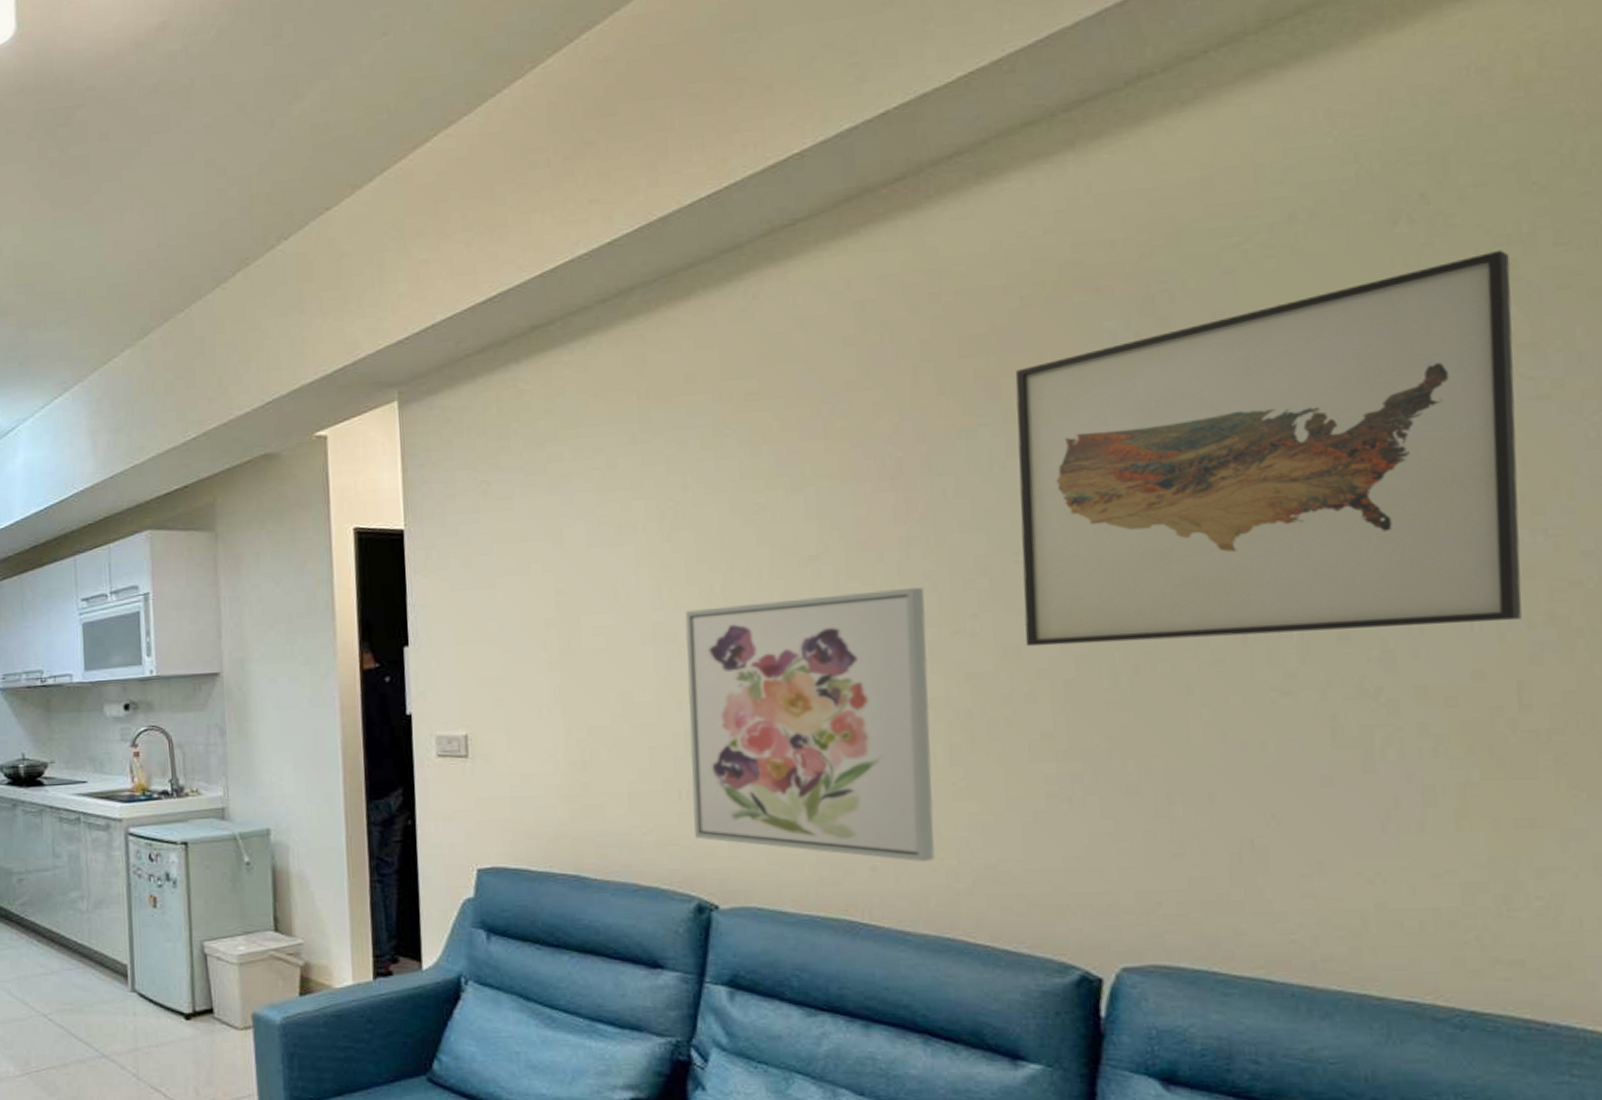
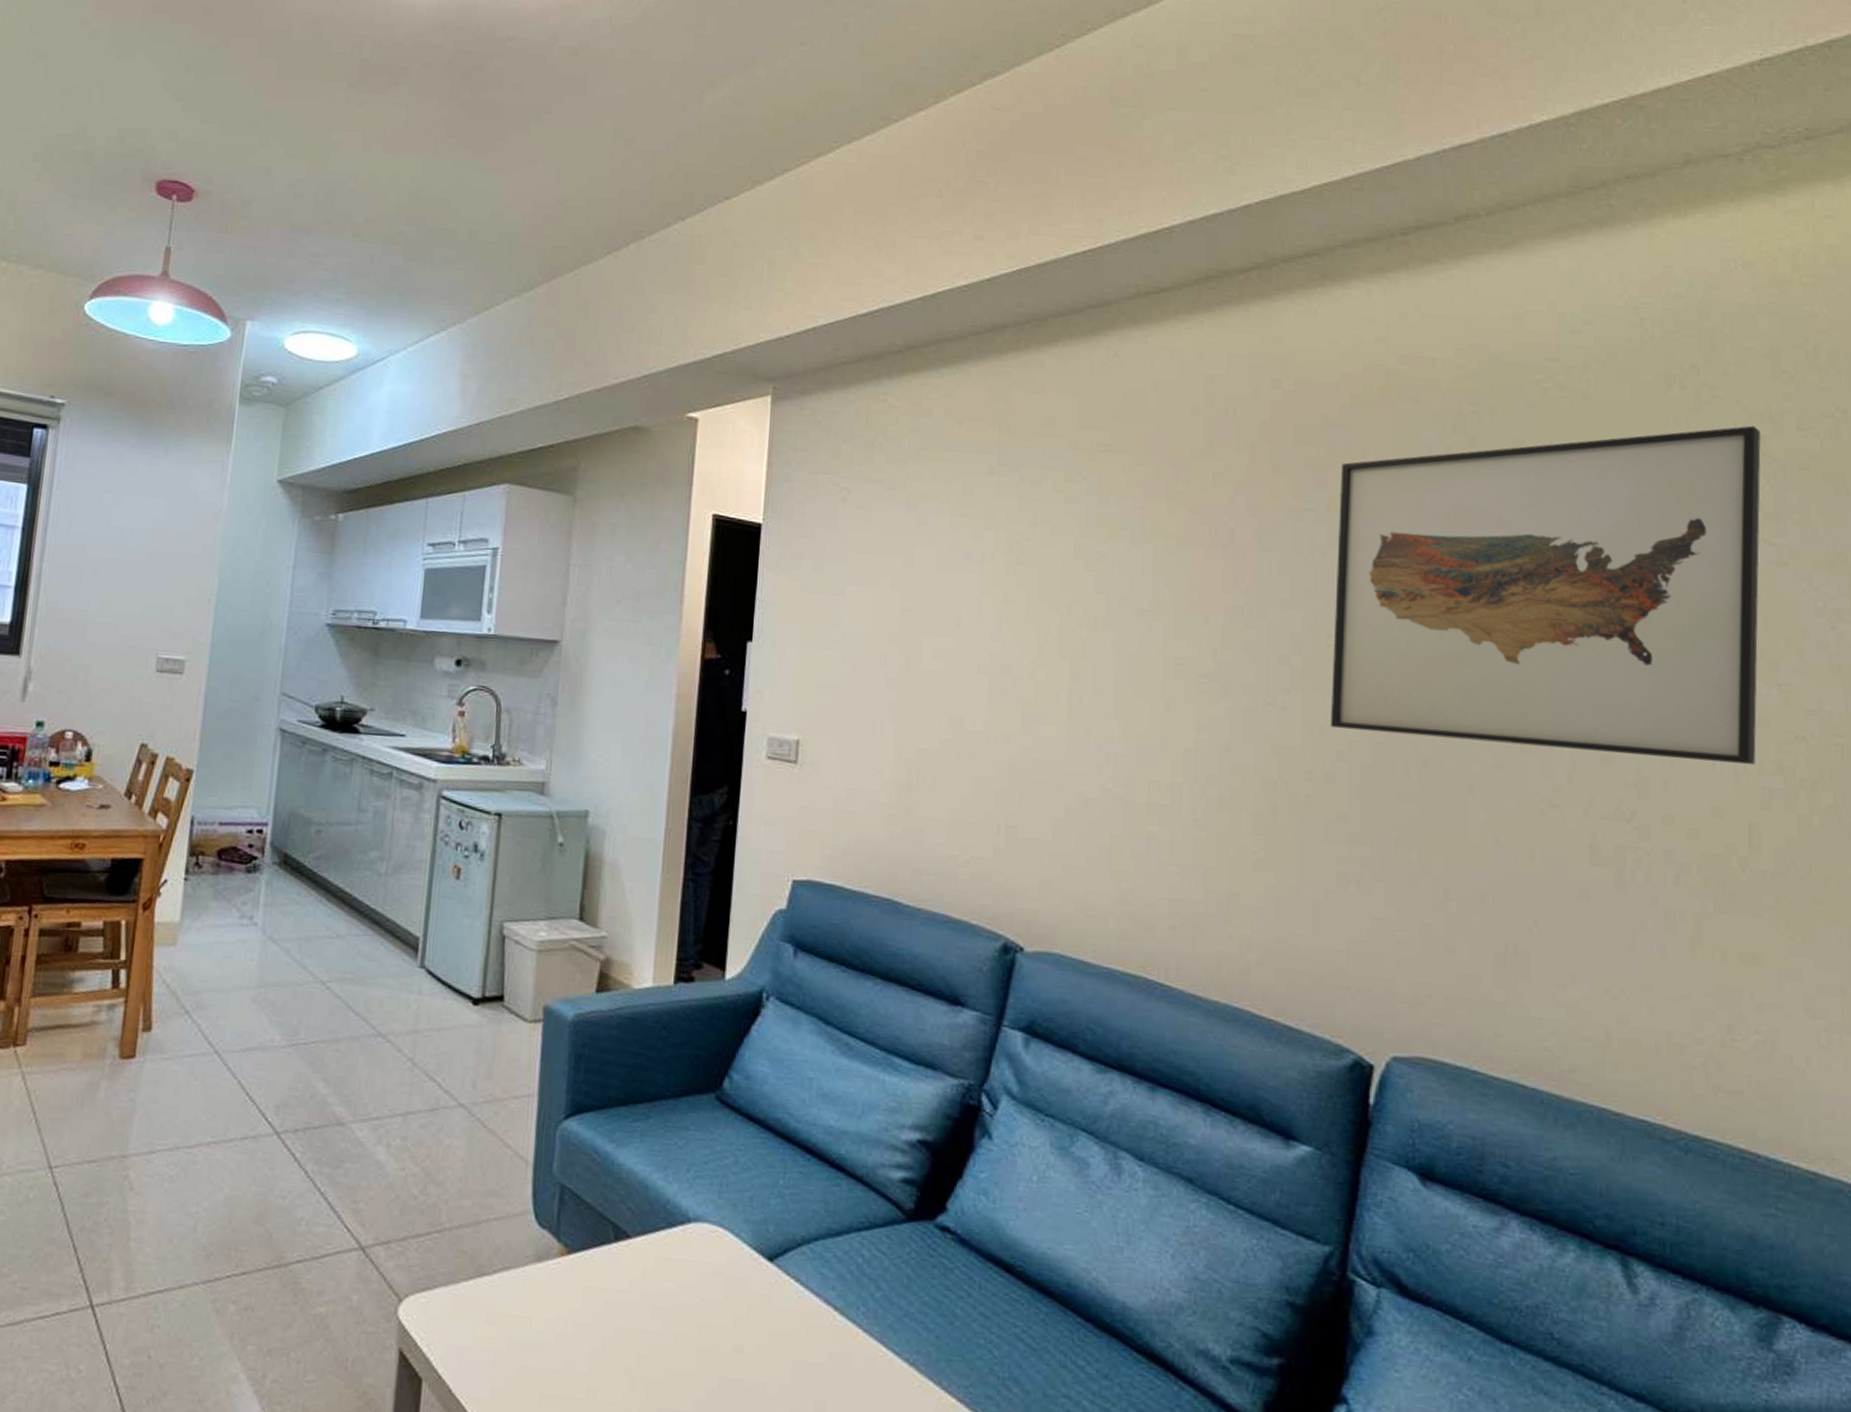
wall art: present [685,587,936,863] -> none [1008,646,1244,928]

